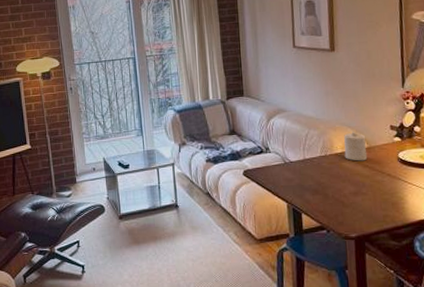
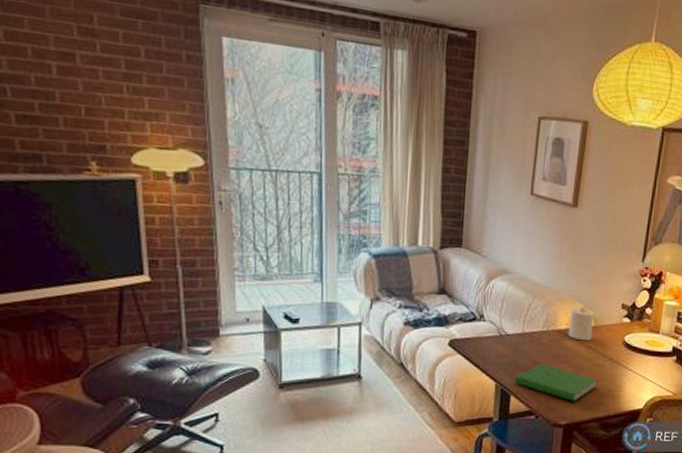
hardcover book: none [303,184,380,215] -> present [514,364,598,401]

